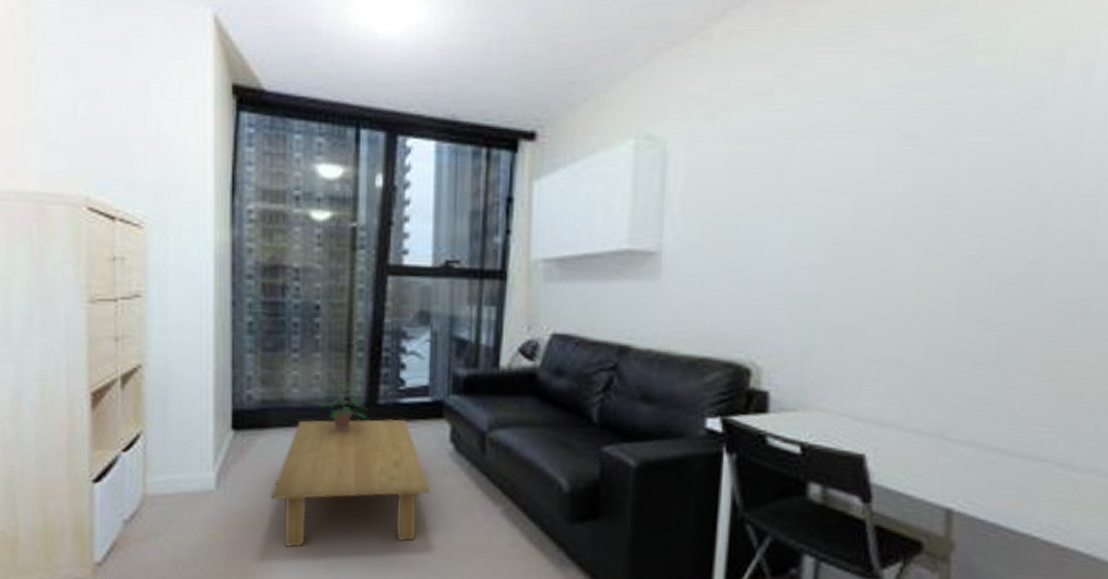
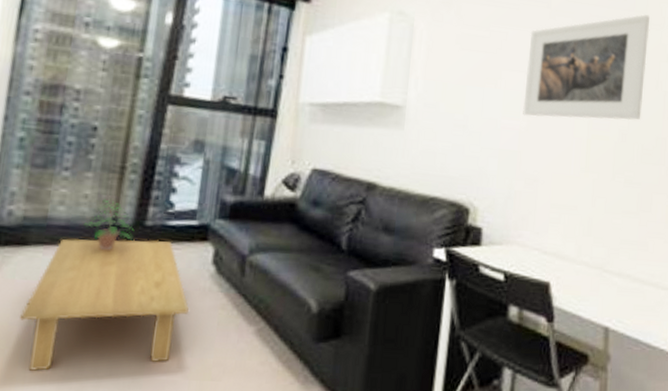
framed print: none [821,90,1018,249] -> present [523,14,650,121]

